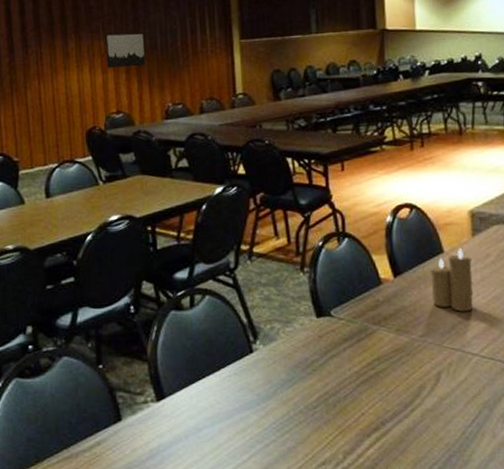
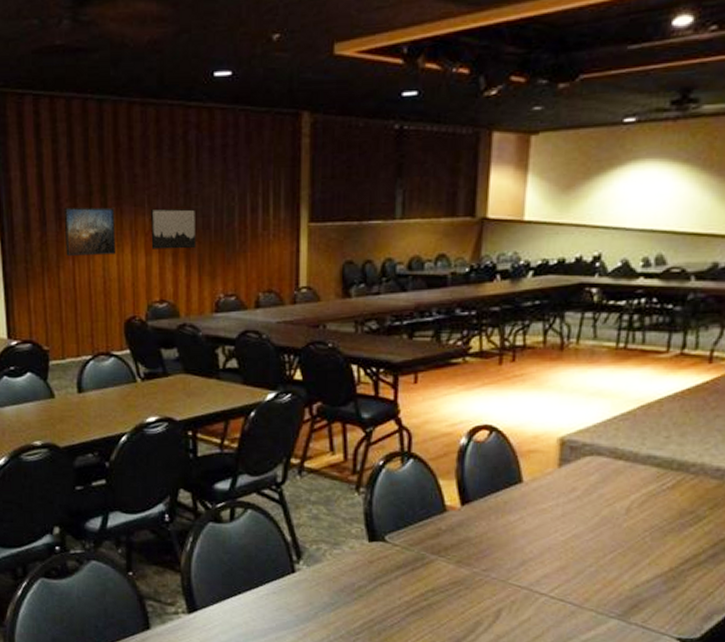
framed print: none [29,34,77,77] -> present [64,207,116,256]
candle: present [431,248,474,312] -> none [503,478,554,548]

